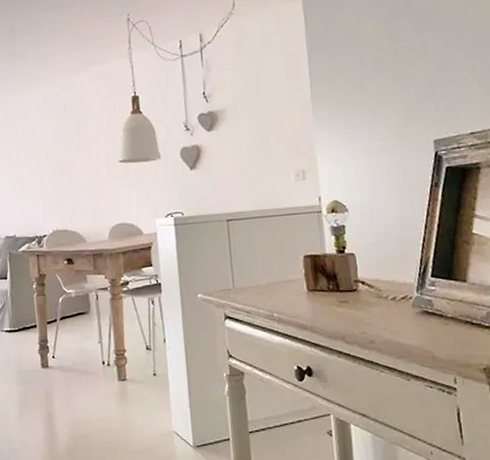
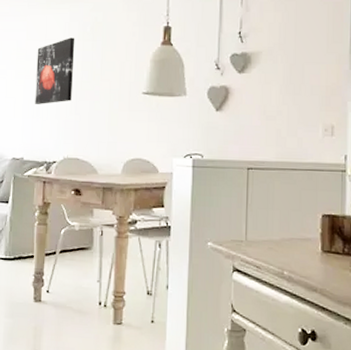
wall art: none [16,117,54,184] -> present [35,37,75,104]

